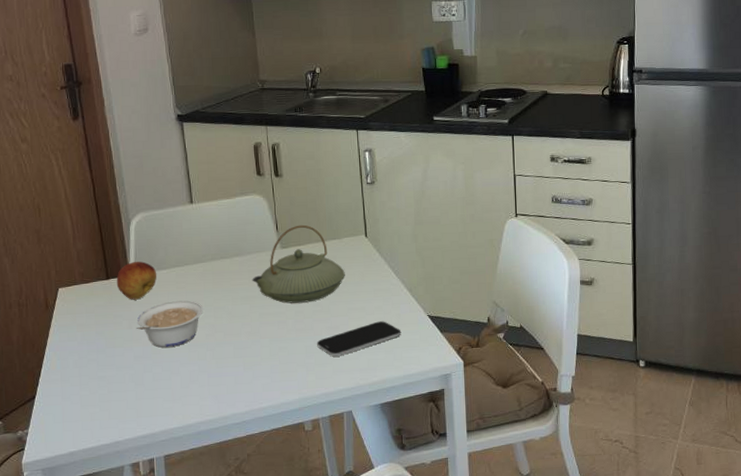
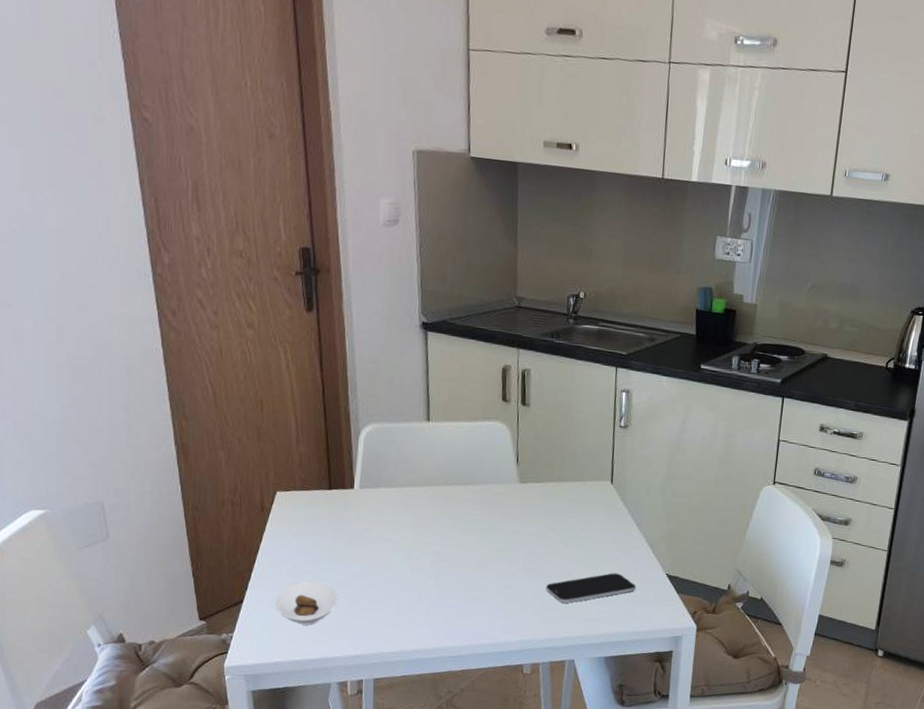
saucer: none [66,368,123,412] -> present [276,580,338,625]
fruit: present [116,261,157,300] -> none [339,475,384,516]
legume: present [136,300,203,348] -> none [356,522,430,570]
teapot: present [252,224,345,304] -> none [484,460,585,543]

